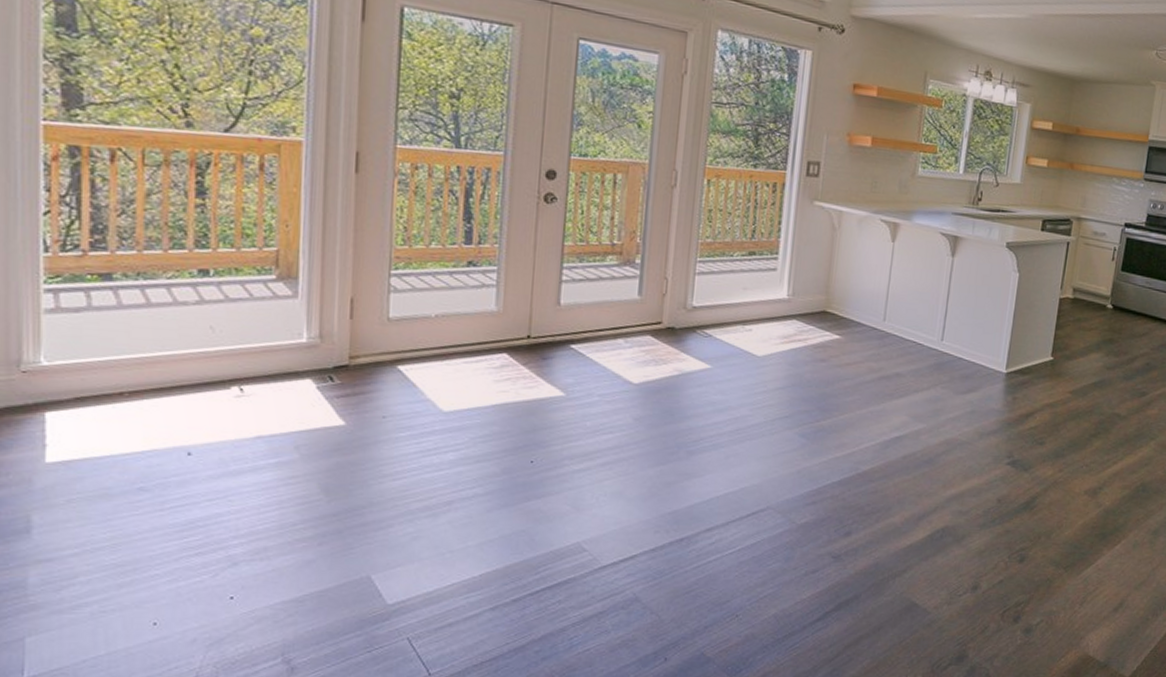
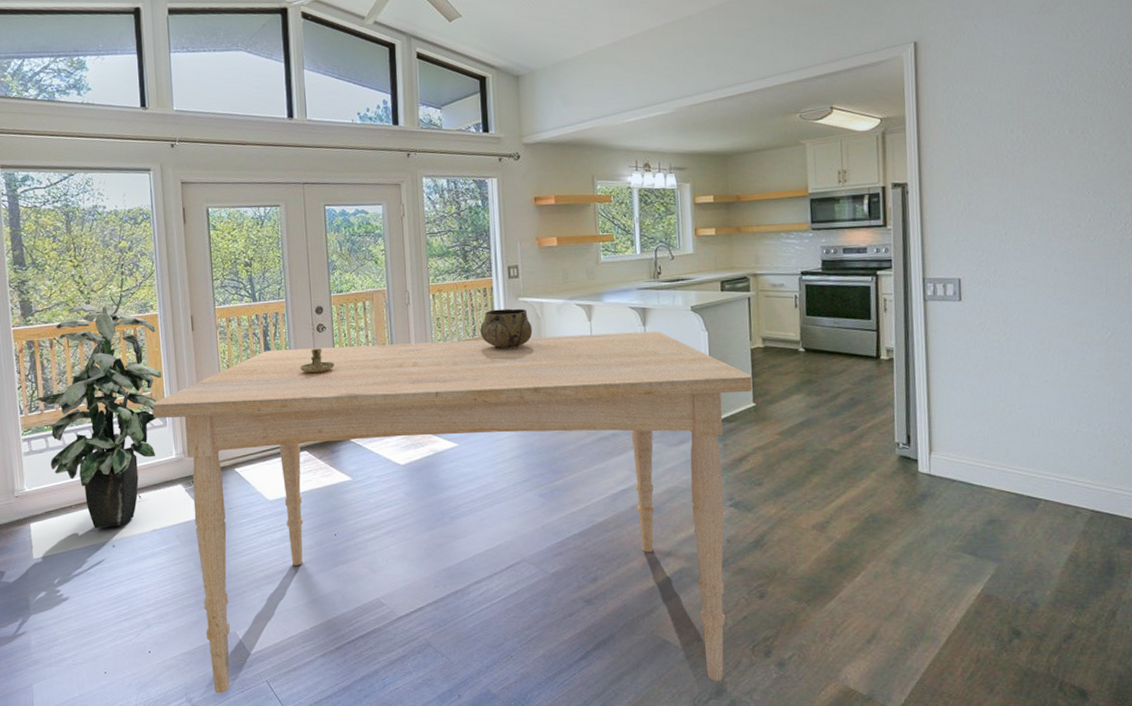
indoor plant: none [74,106,299,428] -> present [35,304,162,529]
dining table: none [277,216,1056,654] -> present [152,331,753,694]
candlestick: none [512,223,562,256] -> present [300,348,334,373]
decorative bowl: none [761,210,825,262] -> present [480,308,533,350]

